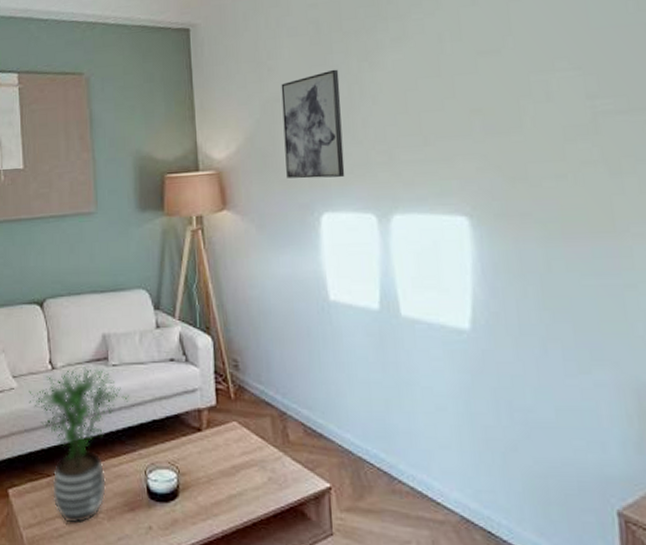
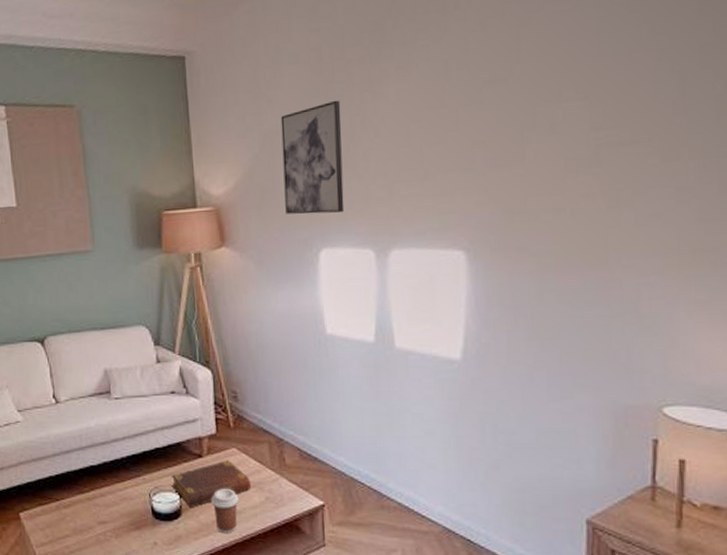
potted plant: present [29,367,129,525] -> none [34,400,132,543]
book: none [168,435,253,488] -> present [171,460,252,508]
coffee cup: none [210,466,240,519] -> present [211,488,239,534]

